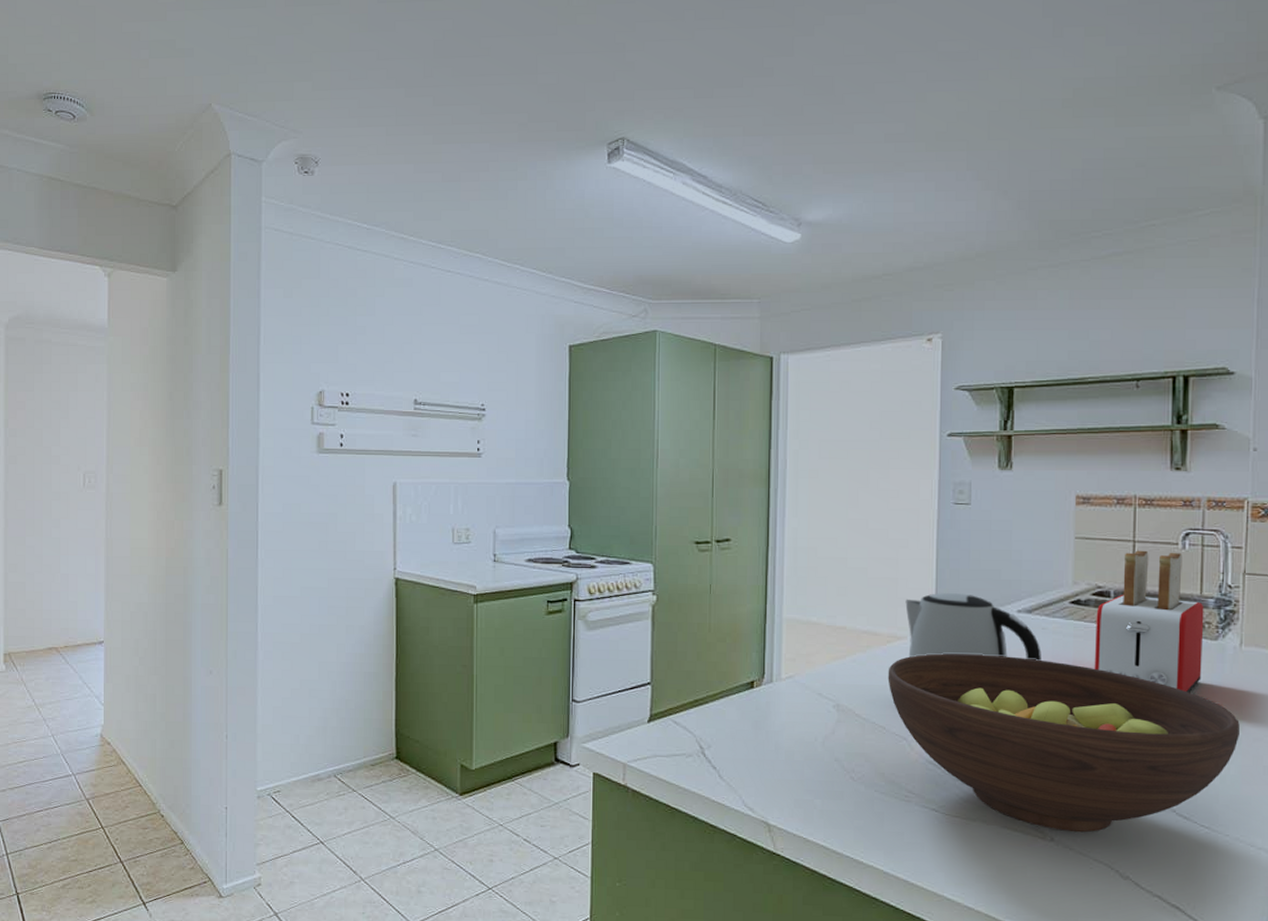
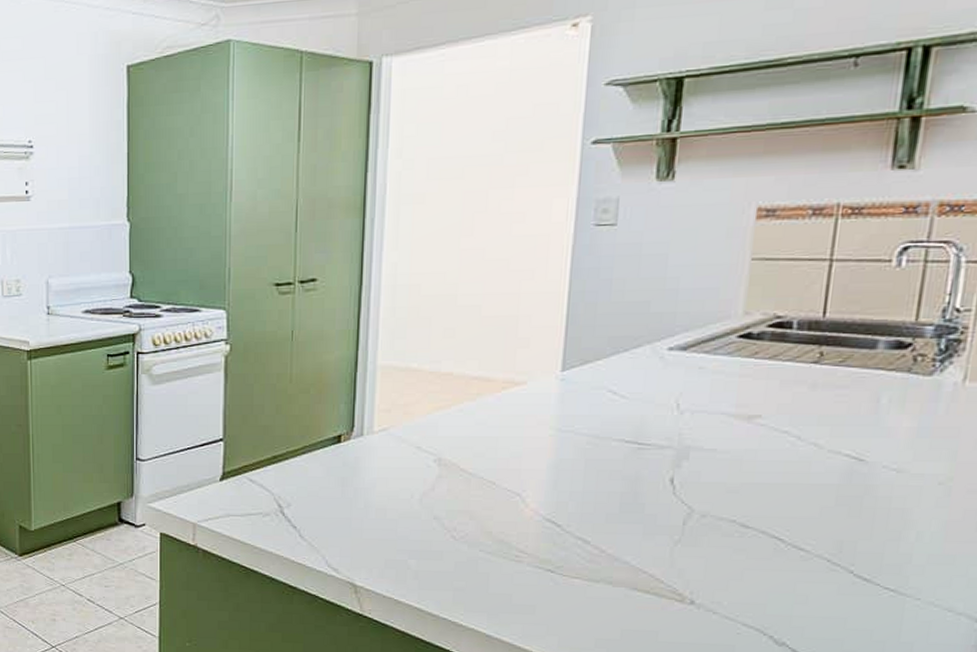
fruit bowl: present [887,653,1240,833] -> none [500,399,951,596]
kettle: present [905,593,1041,661] -> none [526,330,696,405]
toaster: present [1094,550,1204,693] -> none [762,270,919,438]

